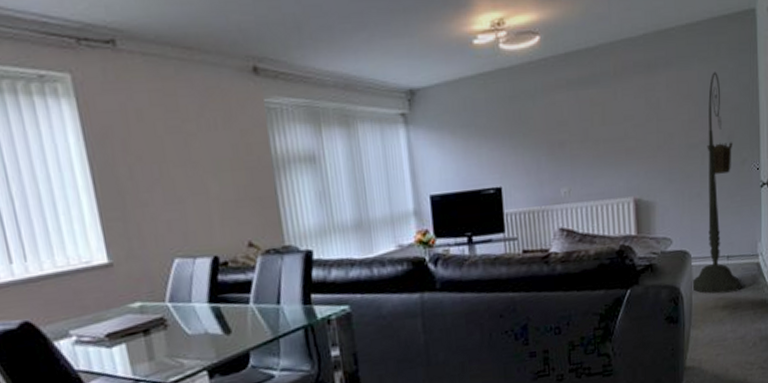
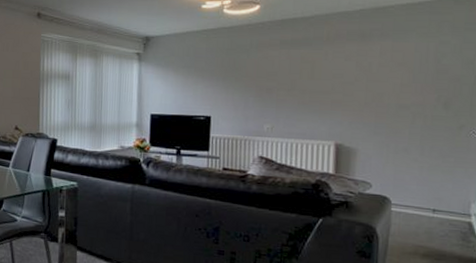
floor lamp: present [691,71,743,294] -> none [388,45,450,244]

